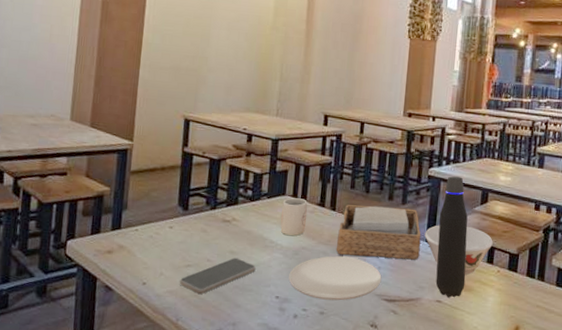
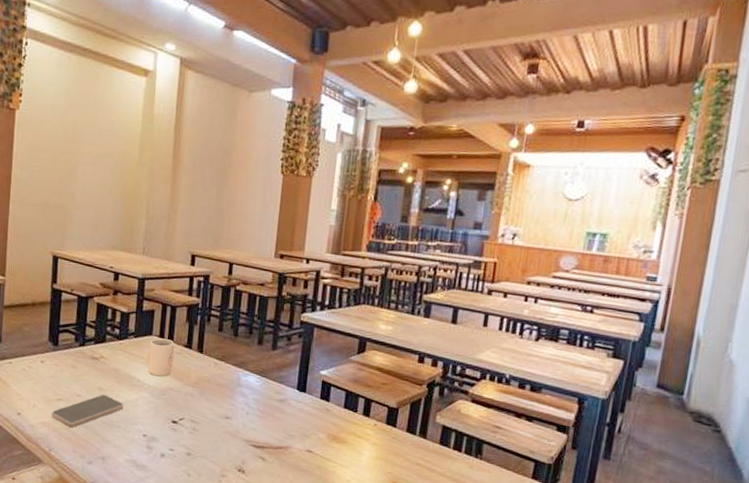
plate: present [288,256,382,301] -> none [156,398,250,443]
napkin holder: present [336,205,421,260] -> none [203,347,292,408]
bowl: present [424,225,493,275] -> none [296,373,370,426]
water bottle: present [435,176,468,298] -> none [306,322,343,449]

